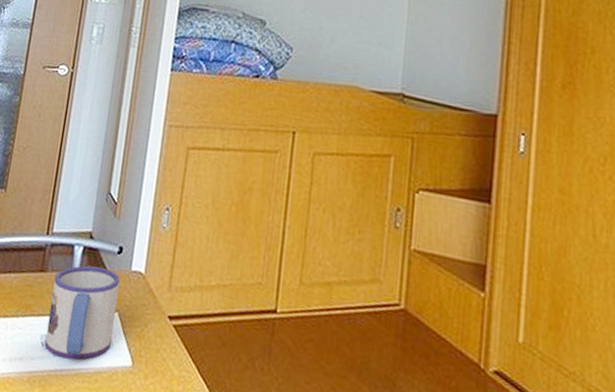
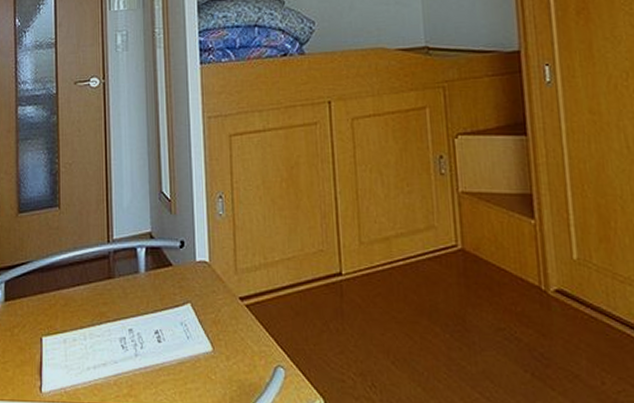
mug: present [44,265,120,360] -> none [123,264,189,356]

